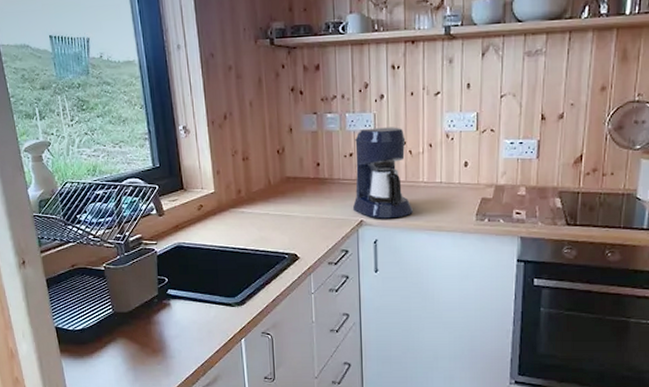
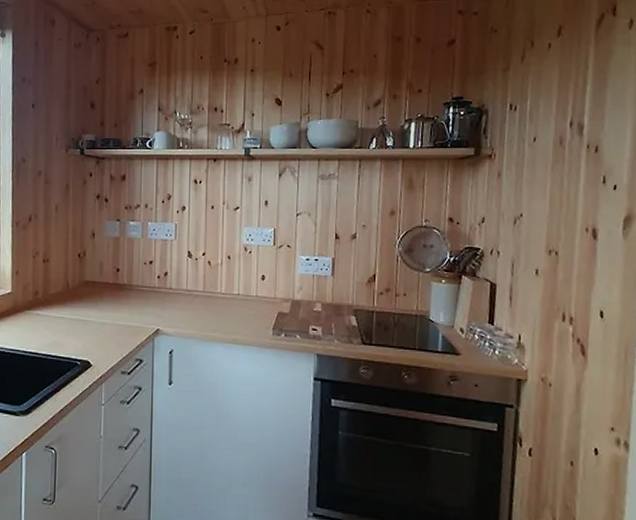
coffee maker: present [352,127,413,219] -> none [149,237,210,329]

